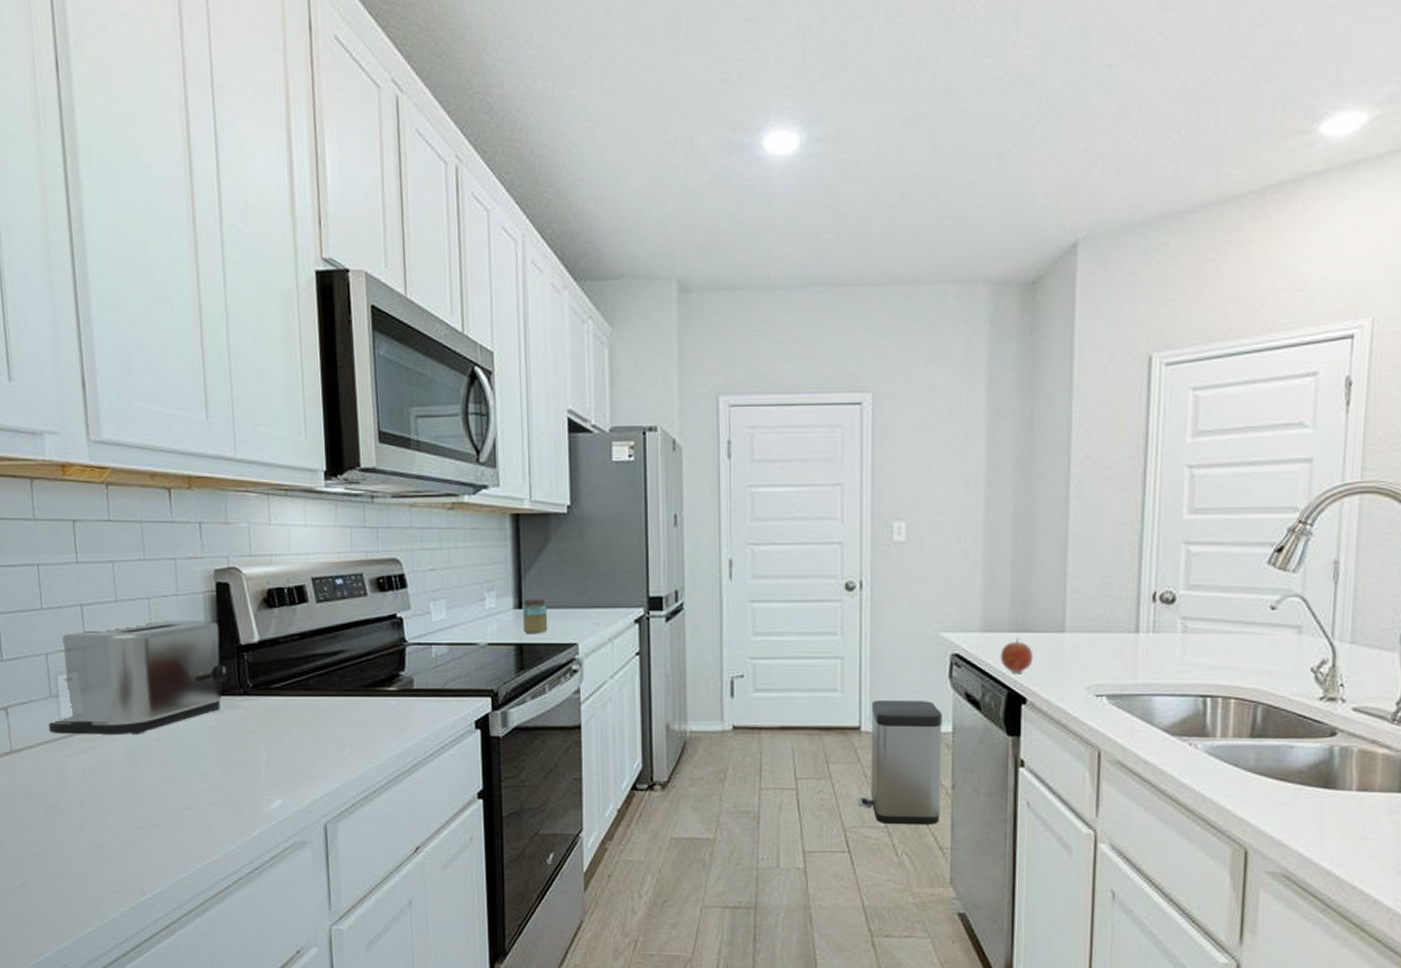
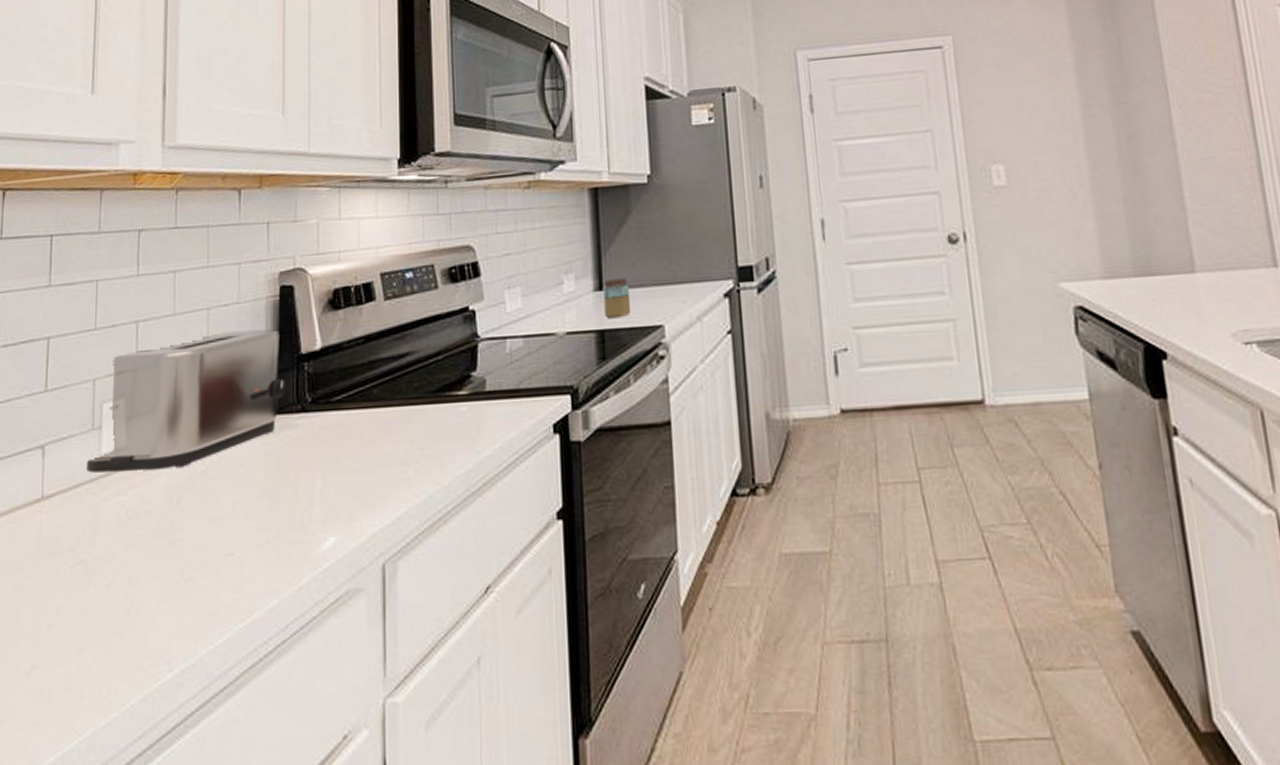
pedal bin: present [856,700,942,824] -> none [990,363,1091,518]
fruit: present [1000,638,1034,673] -> none [1128,282,1167,324]

